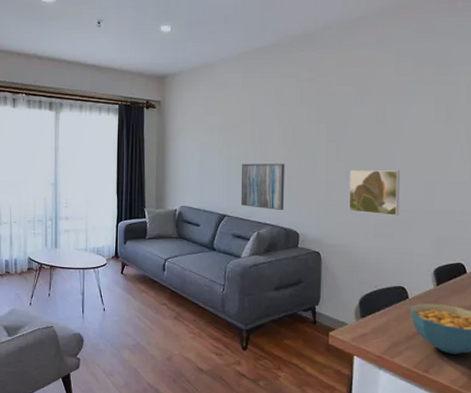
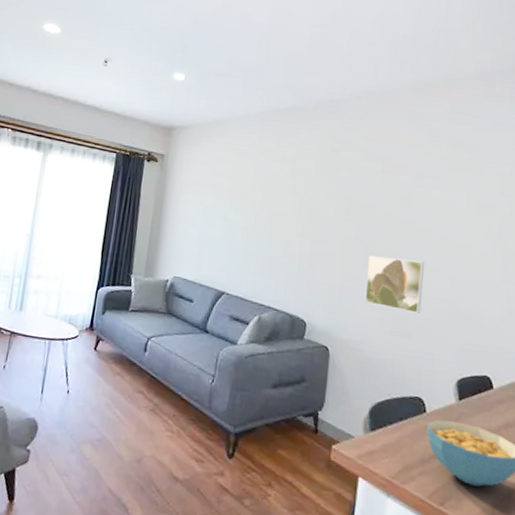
wall art: present [240,163,285,210] -> none [242,235,297,293]

